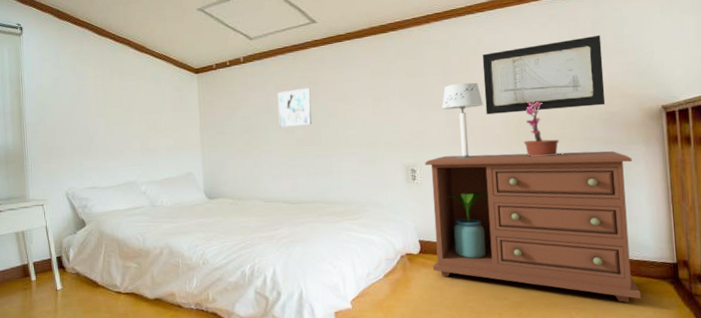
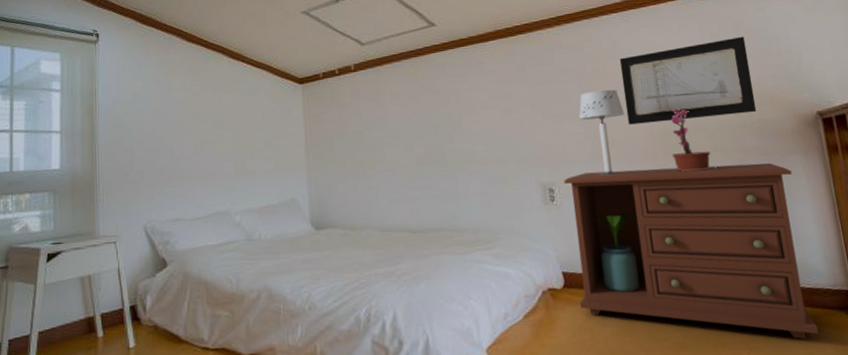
wall art: present [277,87,312,128] -> none [394,98,434,144]

